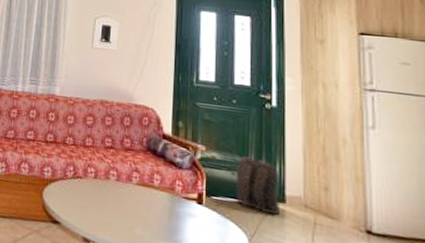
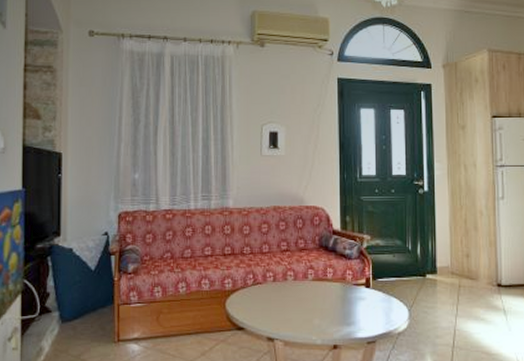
backpack: present [236,156,281,215] -> none [396,239,434,286]

